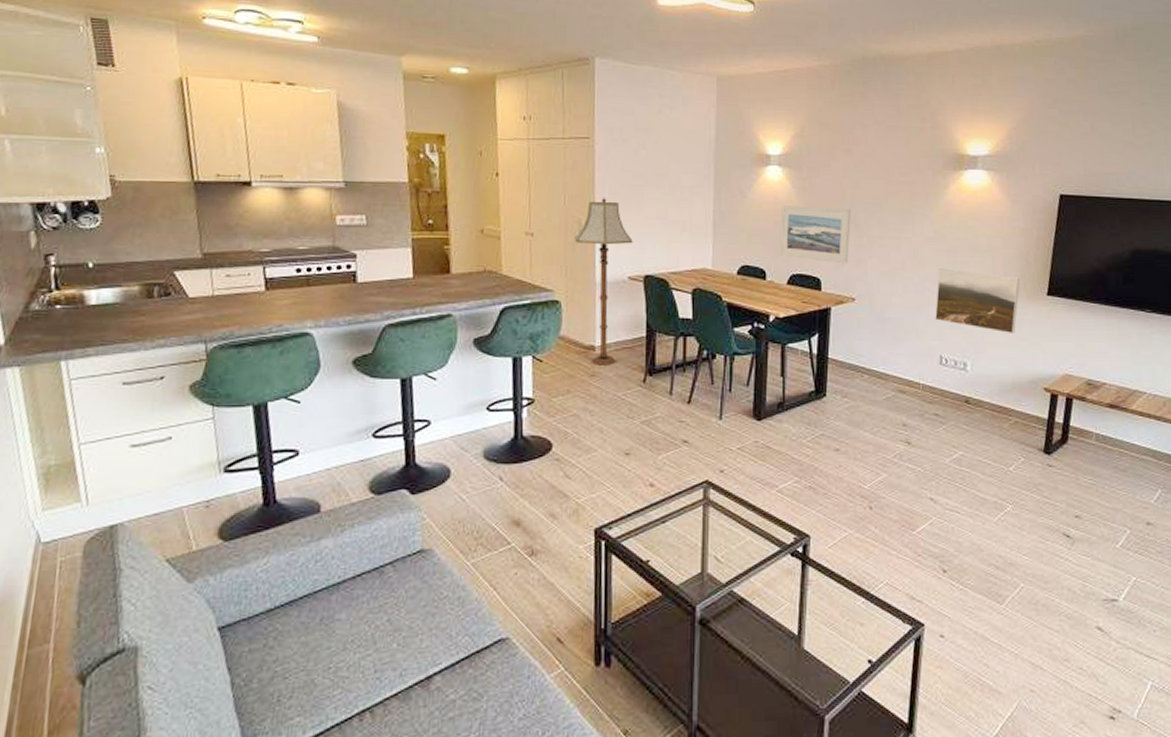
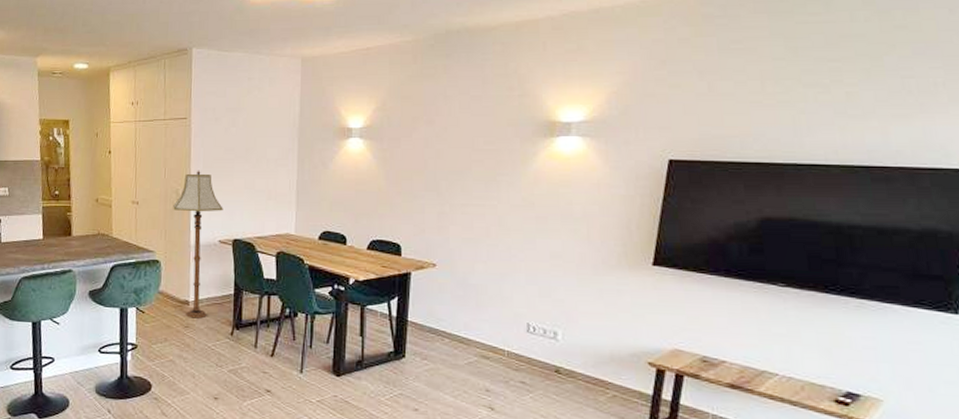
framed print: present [780,205,851,264] -> none [361,175,432,231]
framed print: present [935,268,1020,333] -> none [522,236,621,304]

